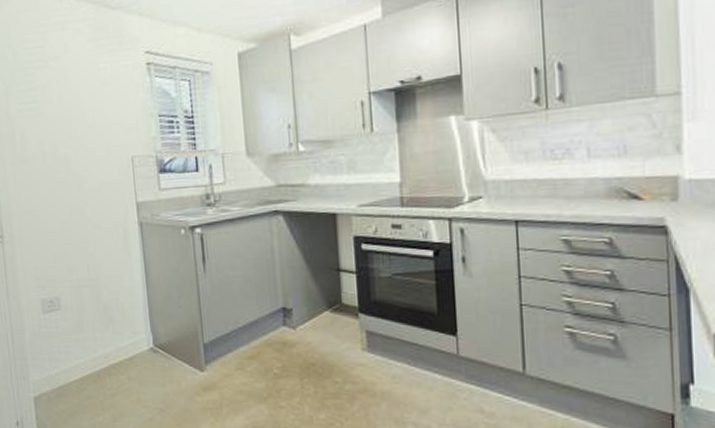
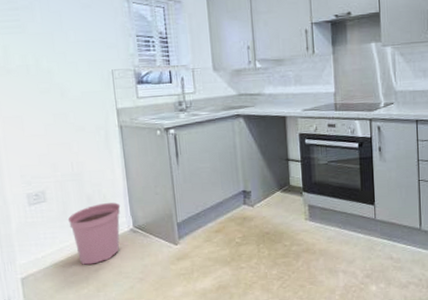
plant pot: none [82,315,140,388] -> present [67,203,121,265]

